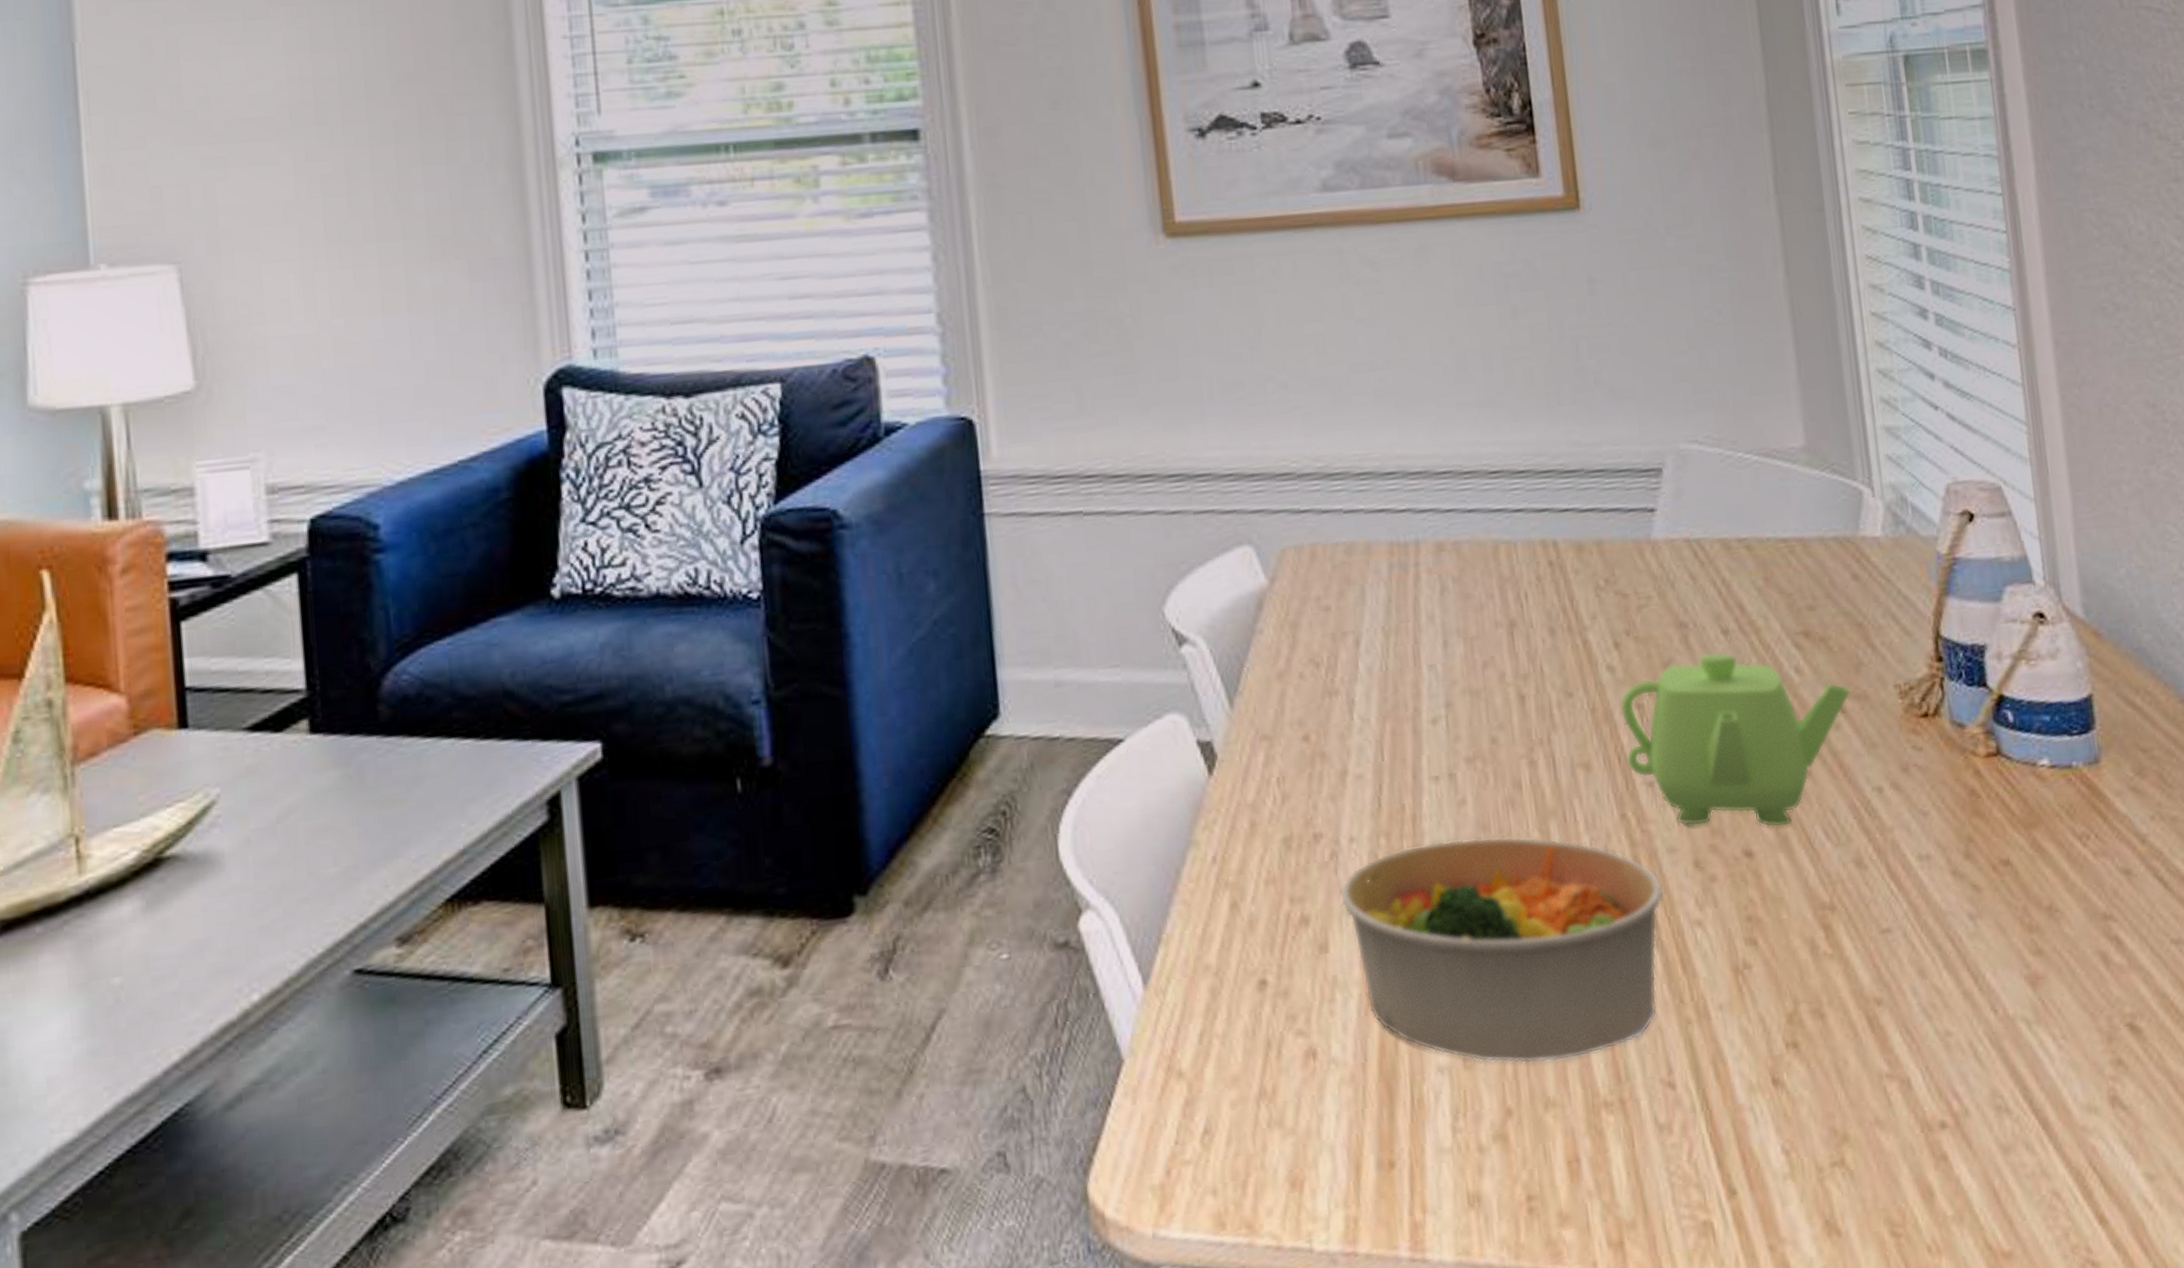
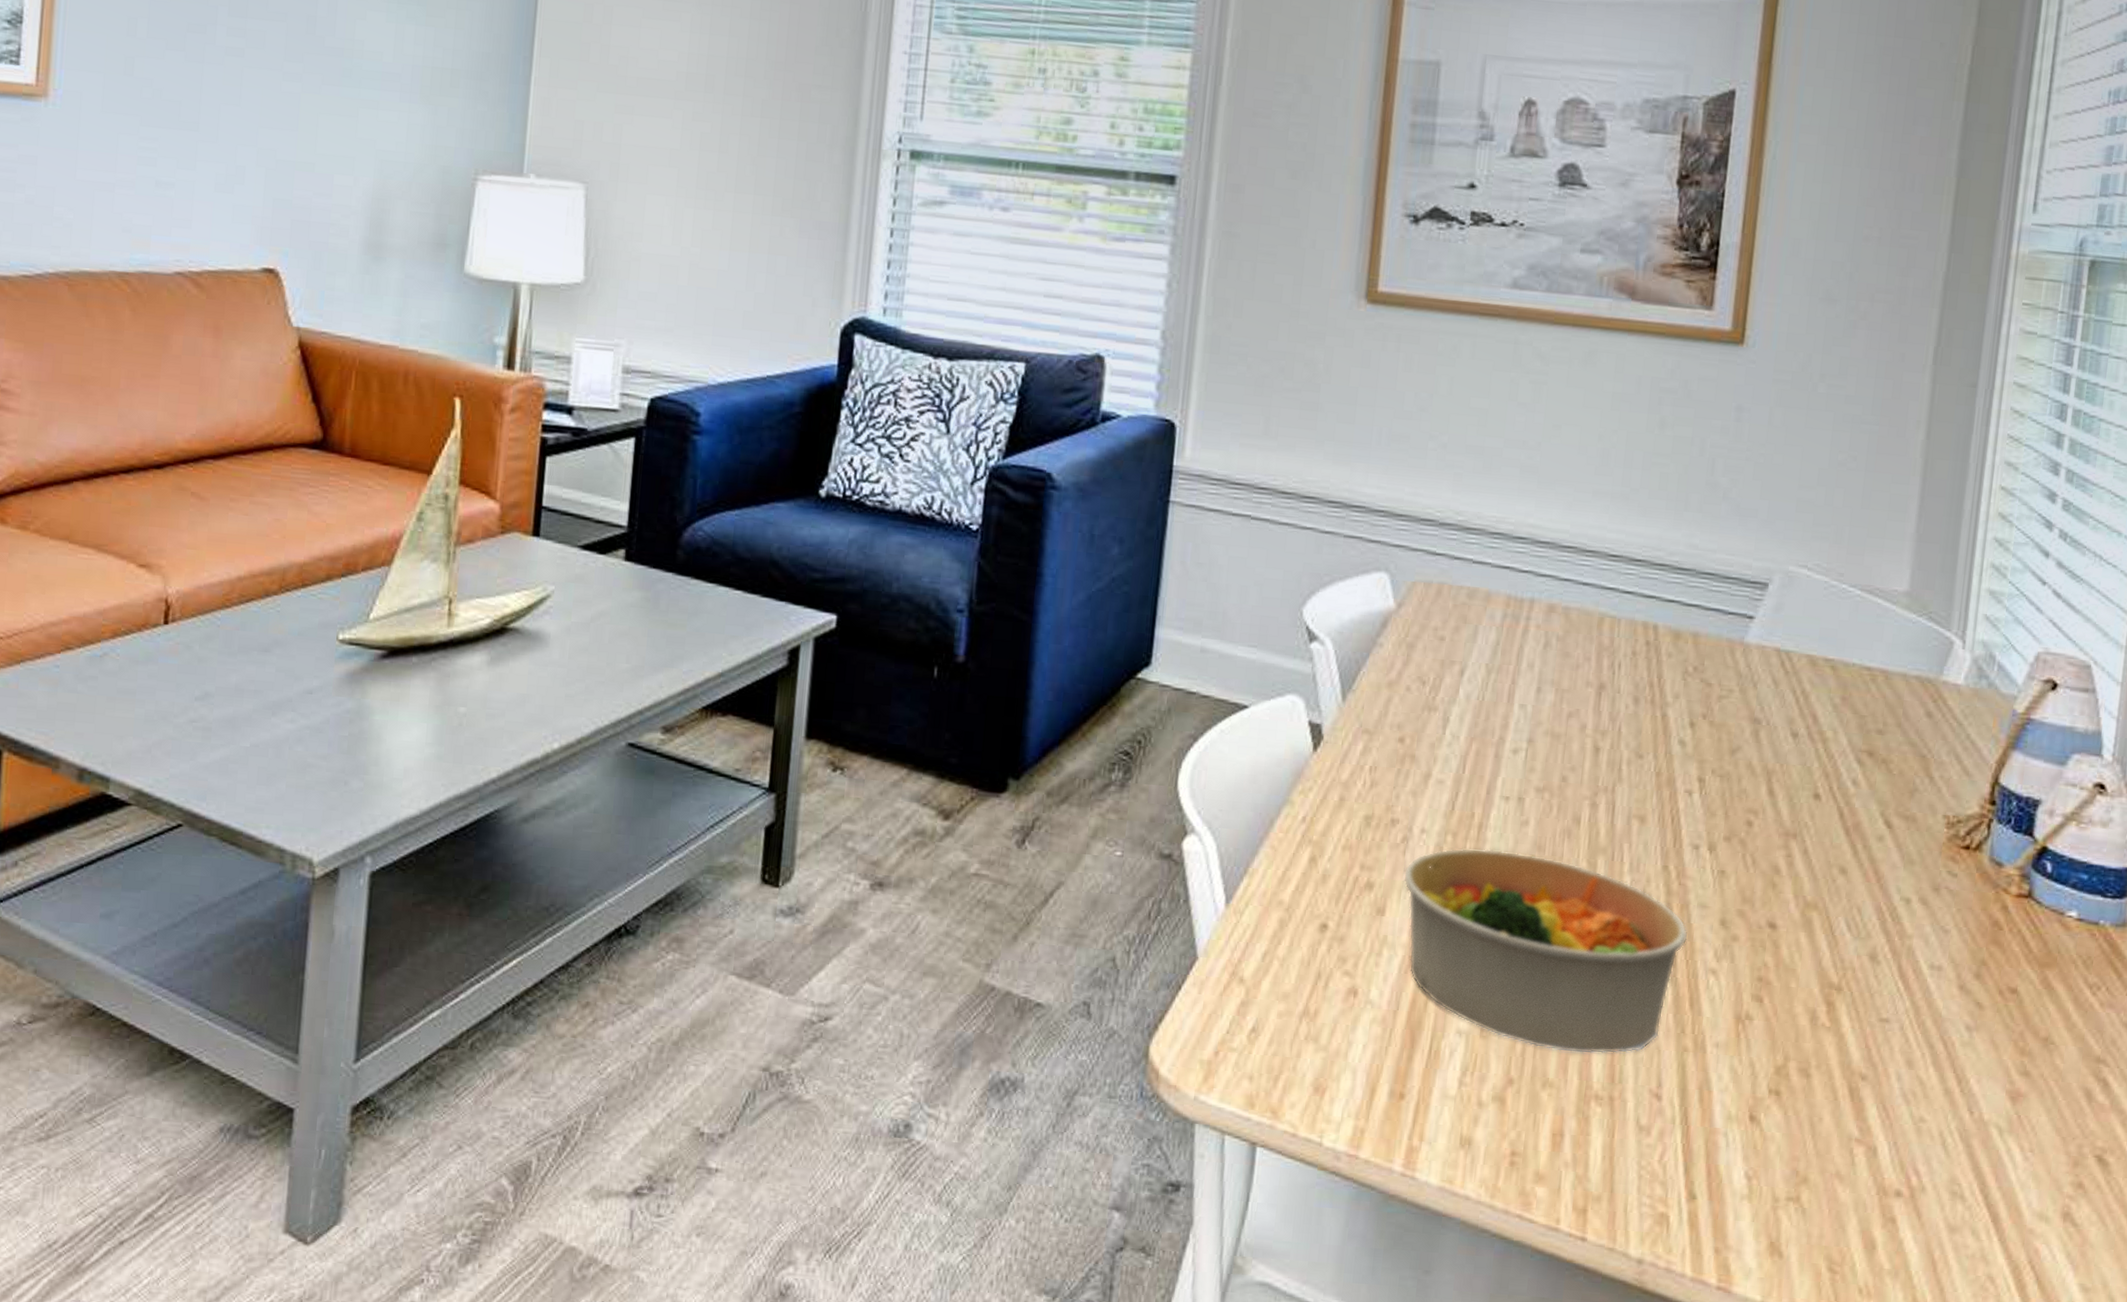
teapot: present [1619,651,1851,828] -> none [1678,749,1901,912]

